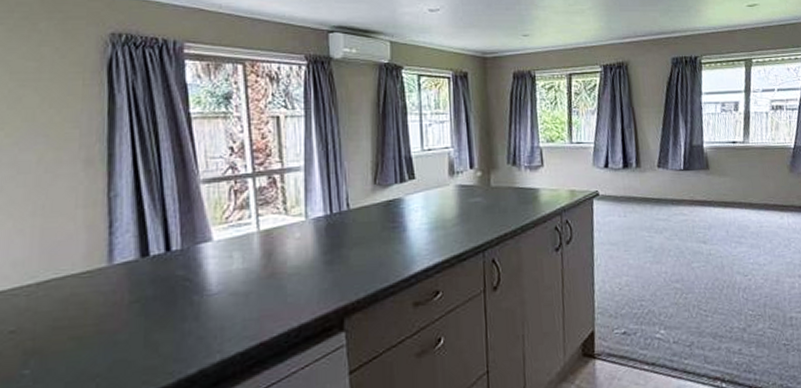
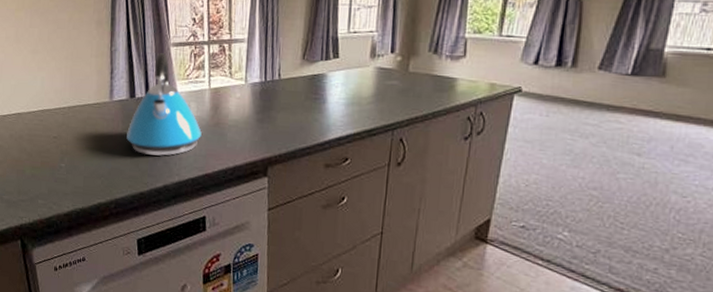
kettle: none [137,193,251,332] -> present [126,53,202,156]

